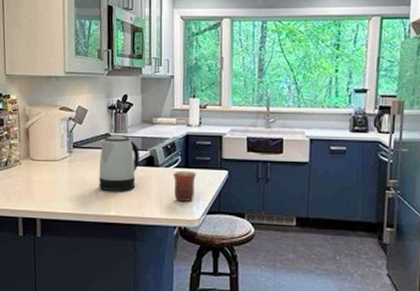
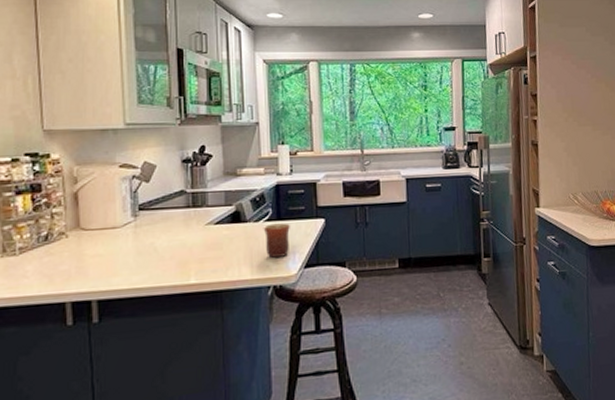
kettle: present [99,136,139,191] -> none [174,192,223,256]

